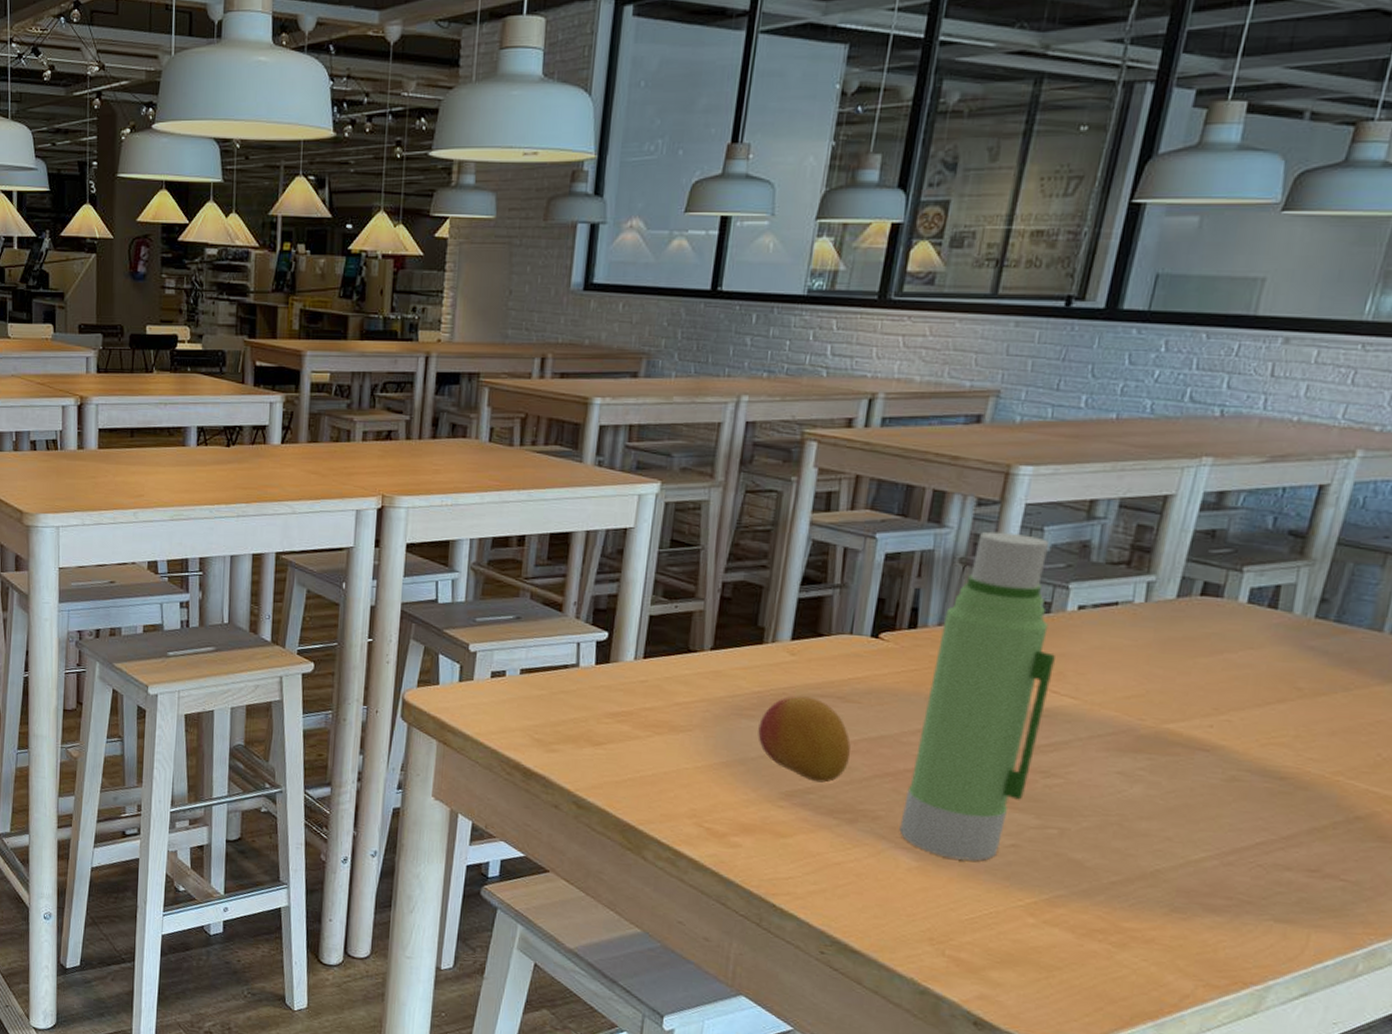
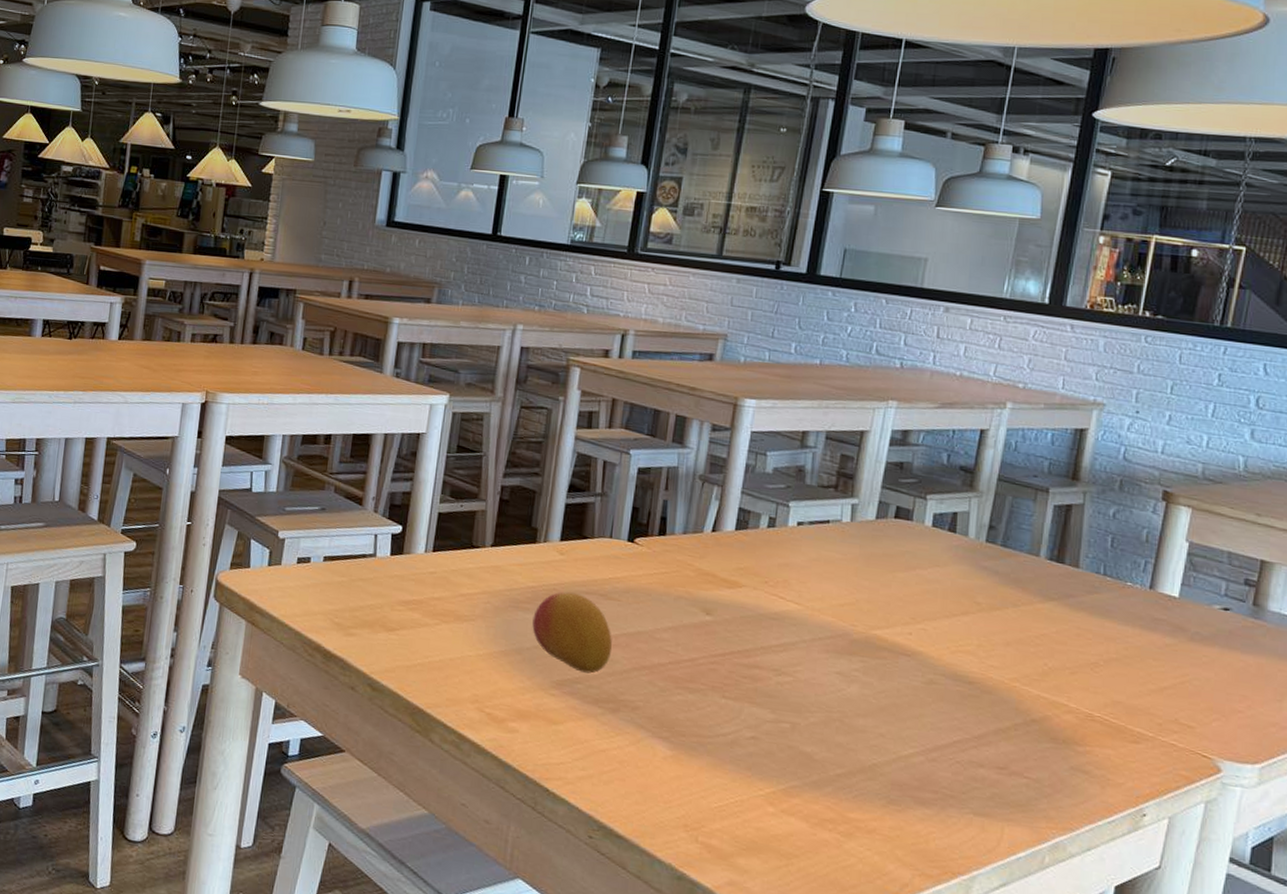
water bottle: present [899,531,1055,861] -> none [656,453,781,752]

